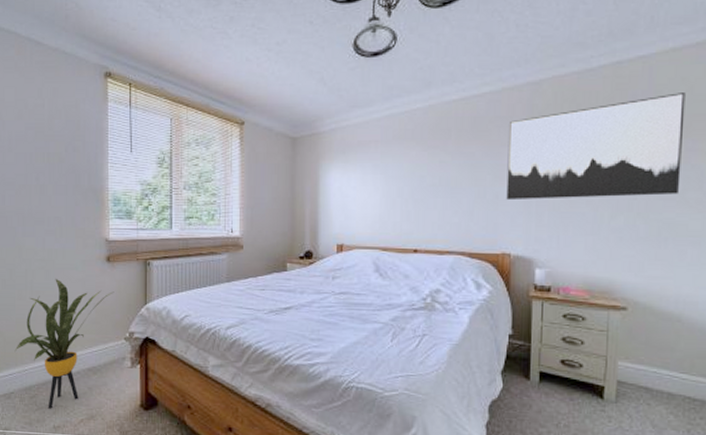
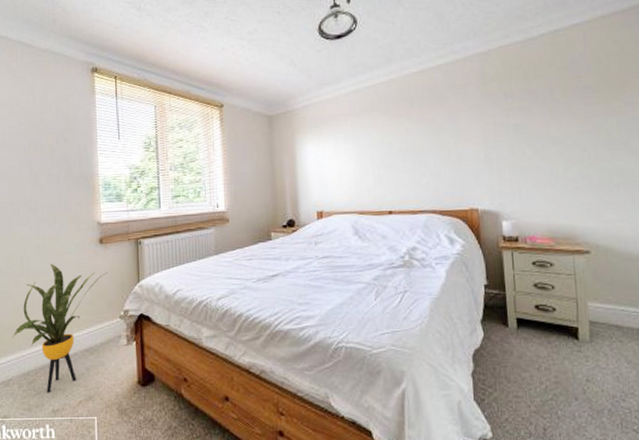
wall art: present [506,93,686,201] -> none [465,53,624,160]

